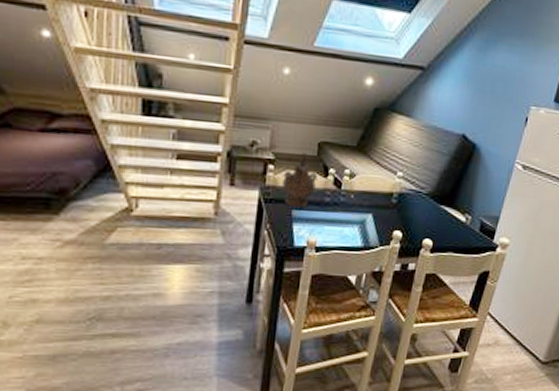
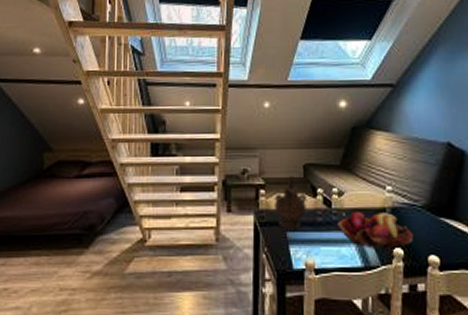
fruit basket: none [344,194,415,232] -> present [337,211,414,249]

